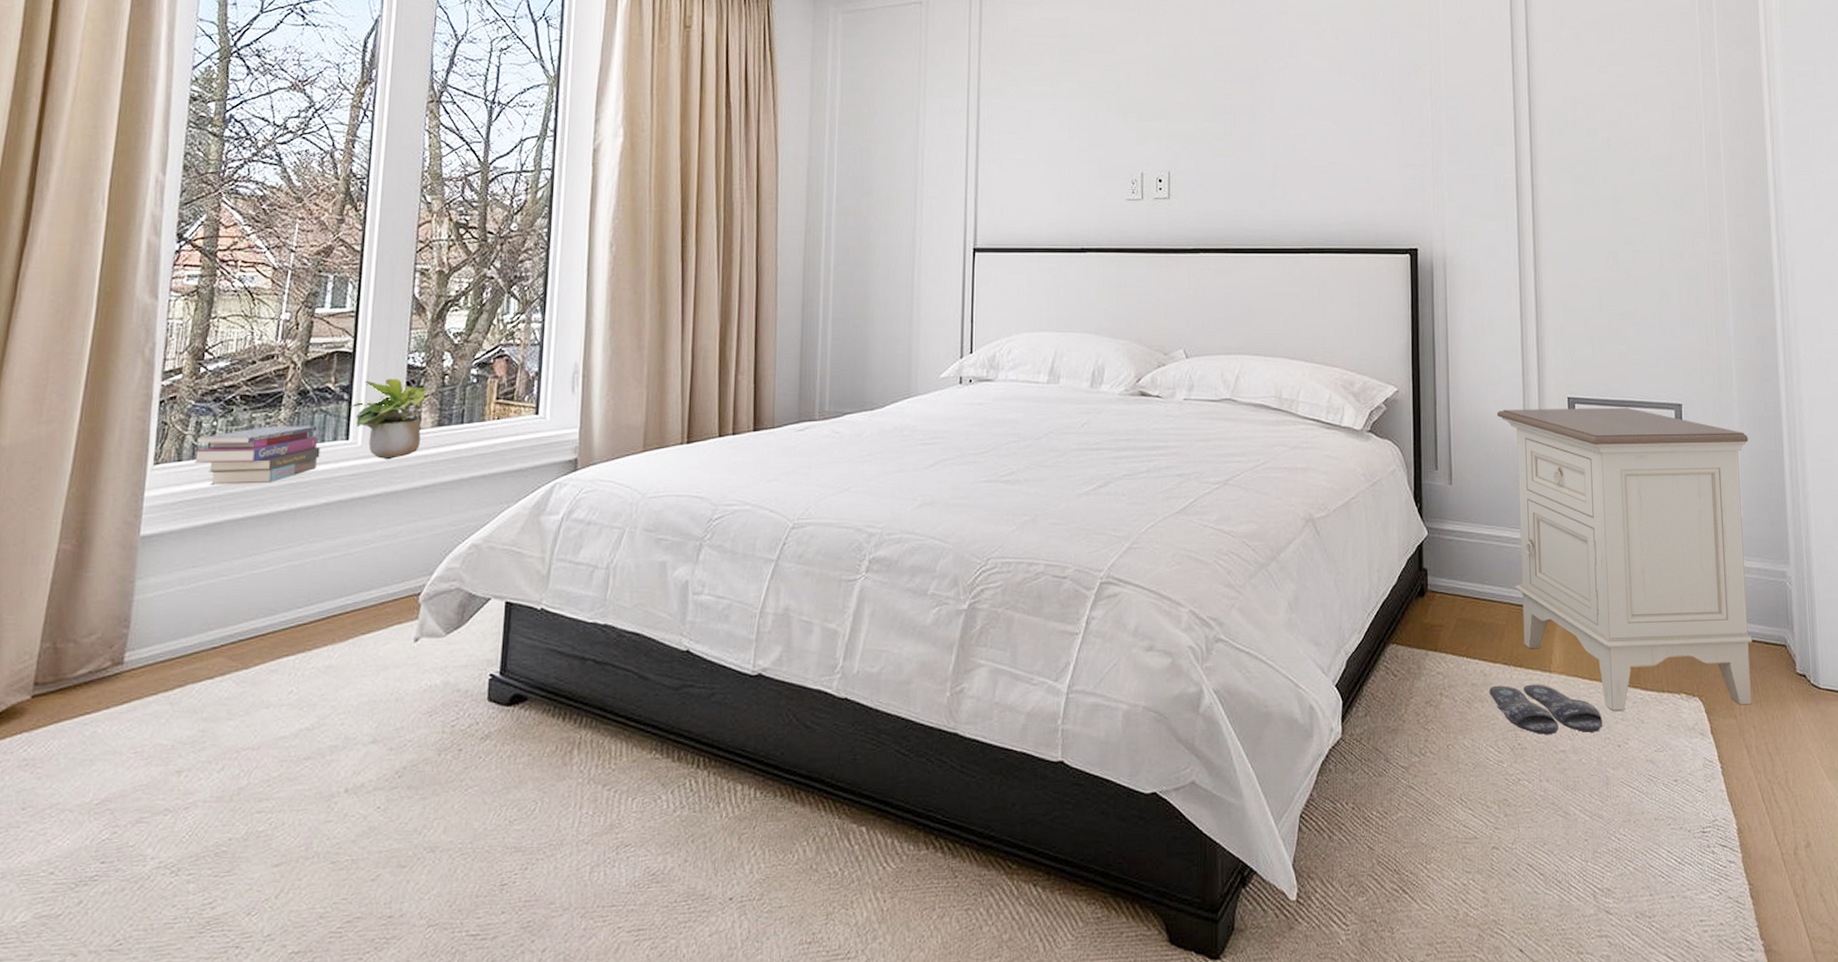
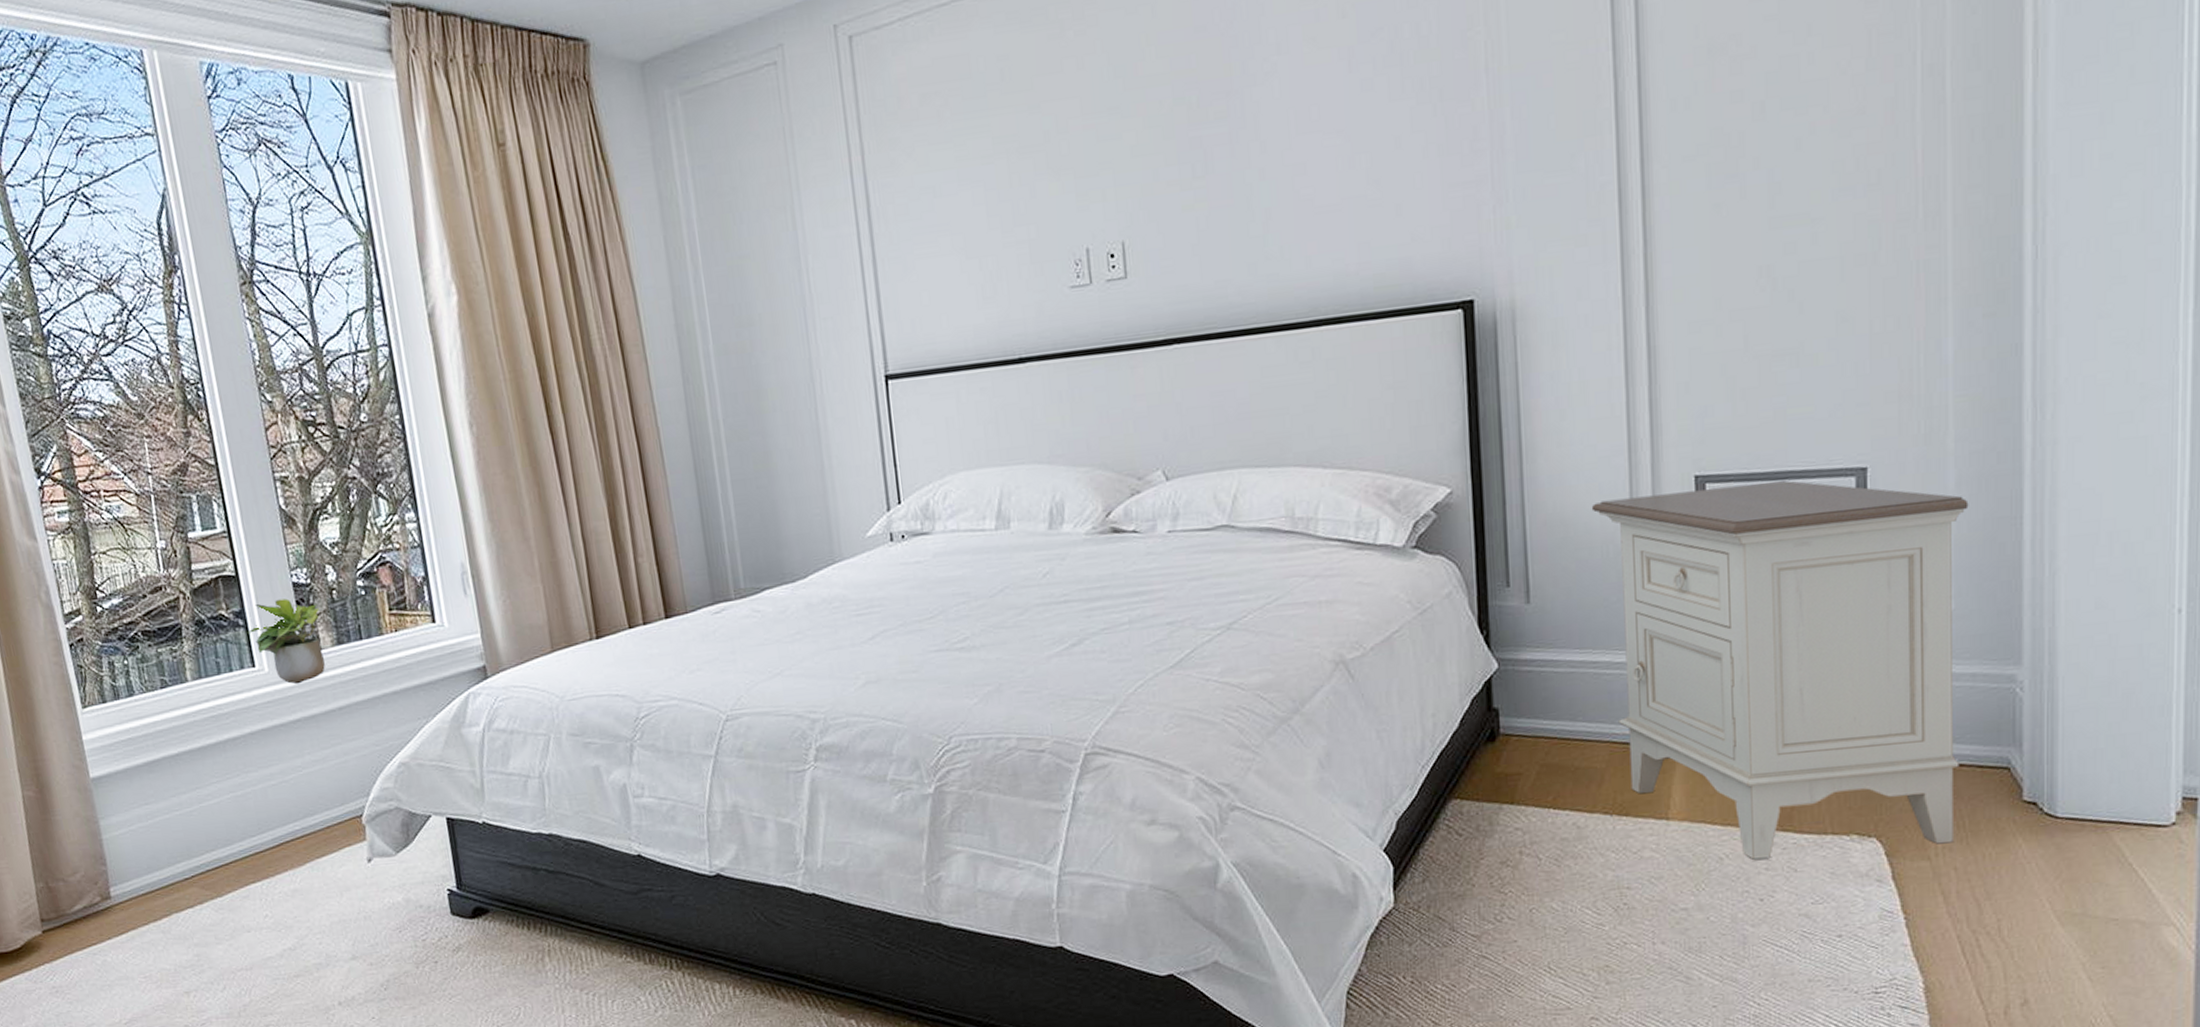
books: present [194,425,321,485] -> none [114,655,233,724]
slippers: present [1489,684,1602,734] -> none [1585,834,1738,891]

